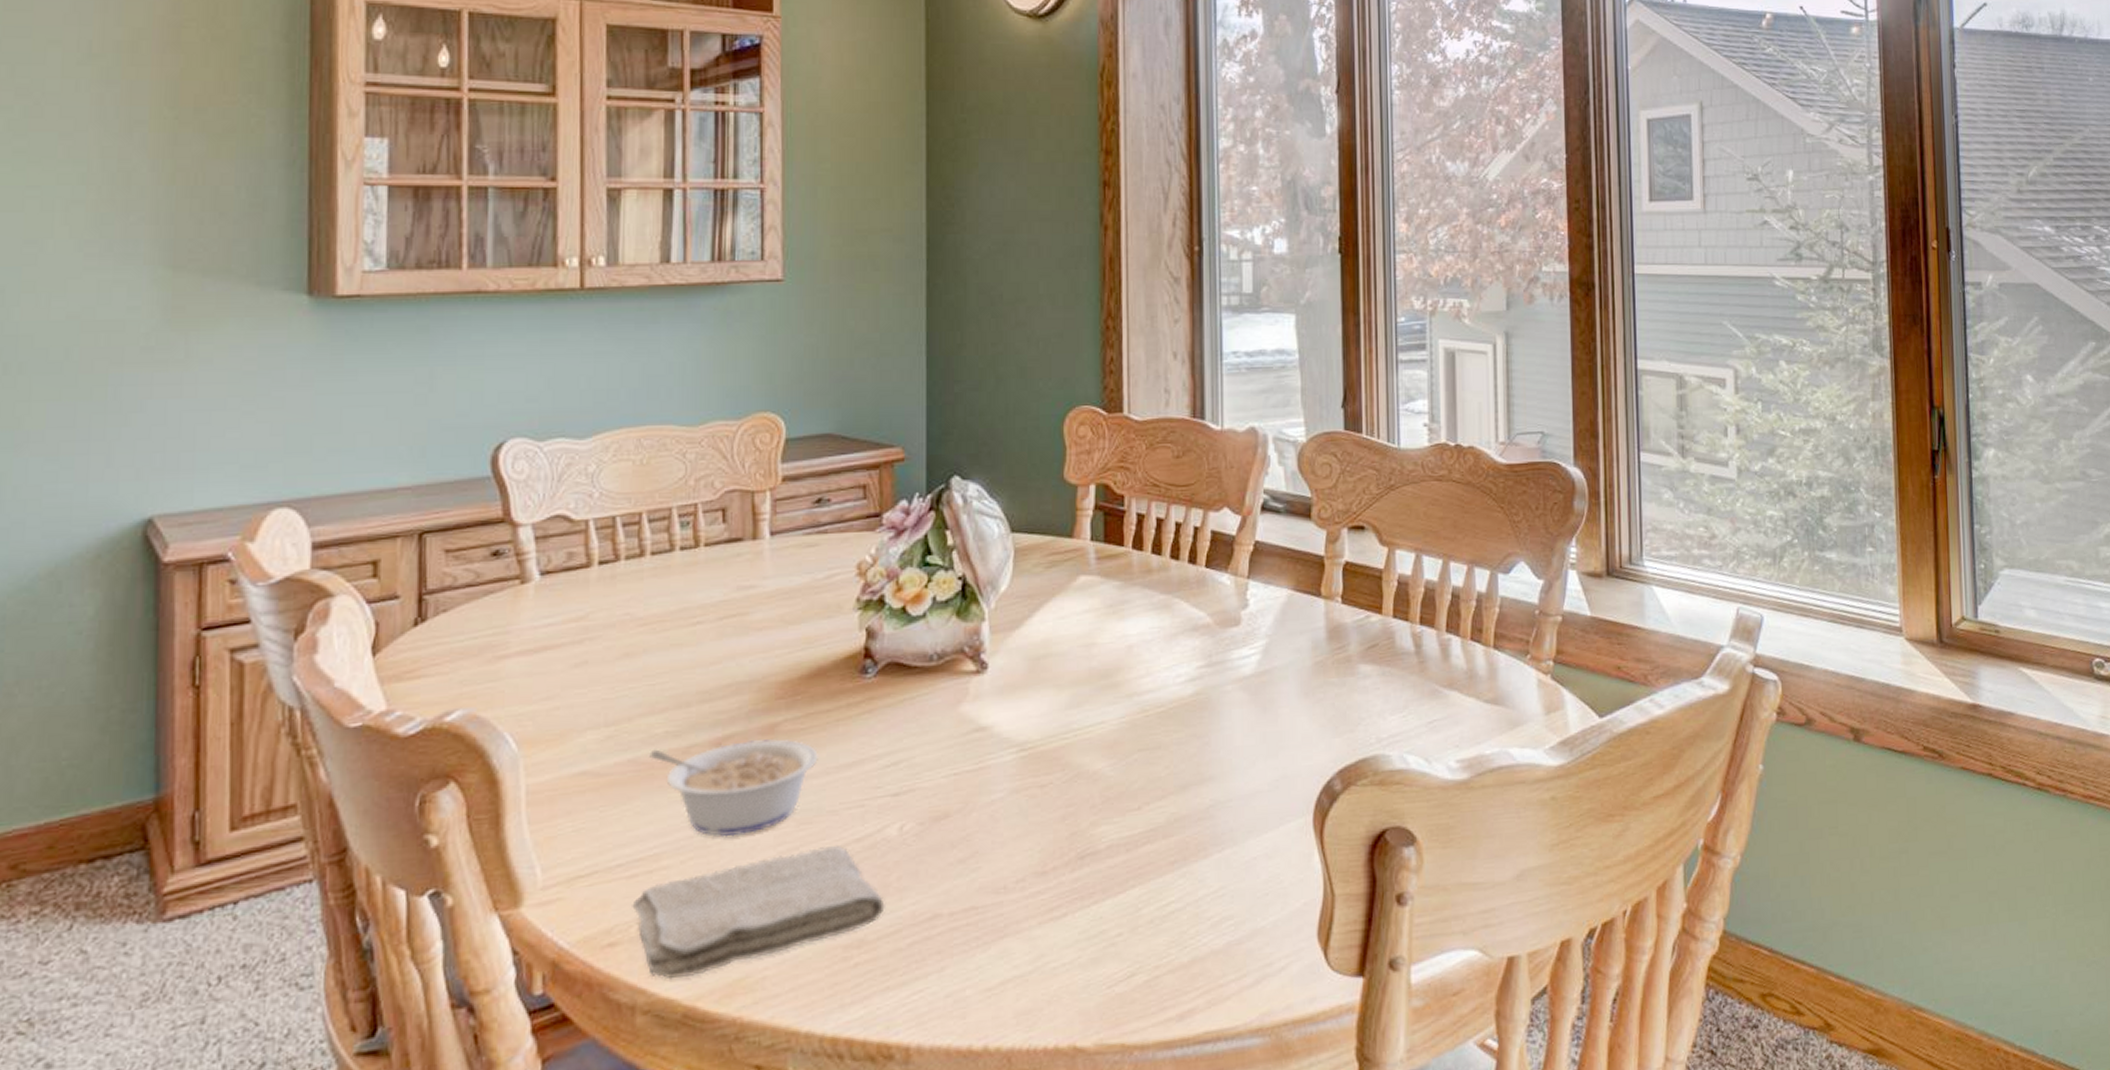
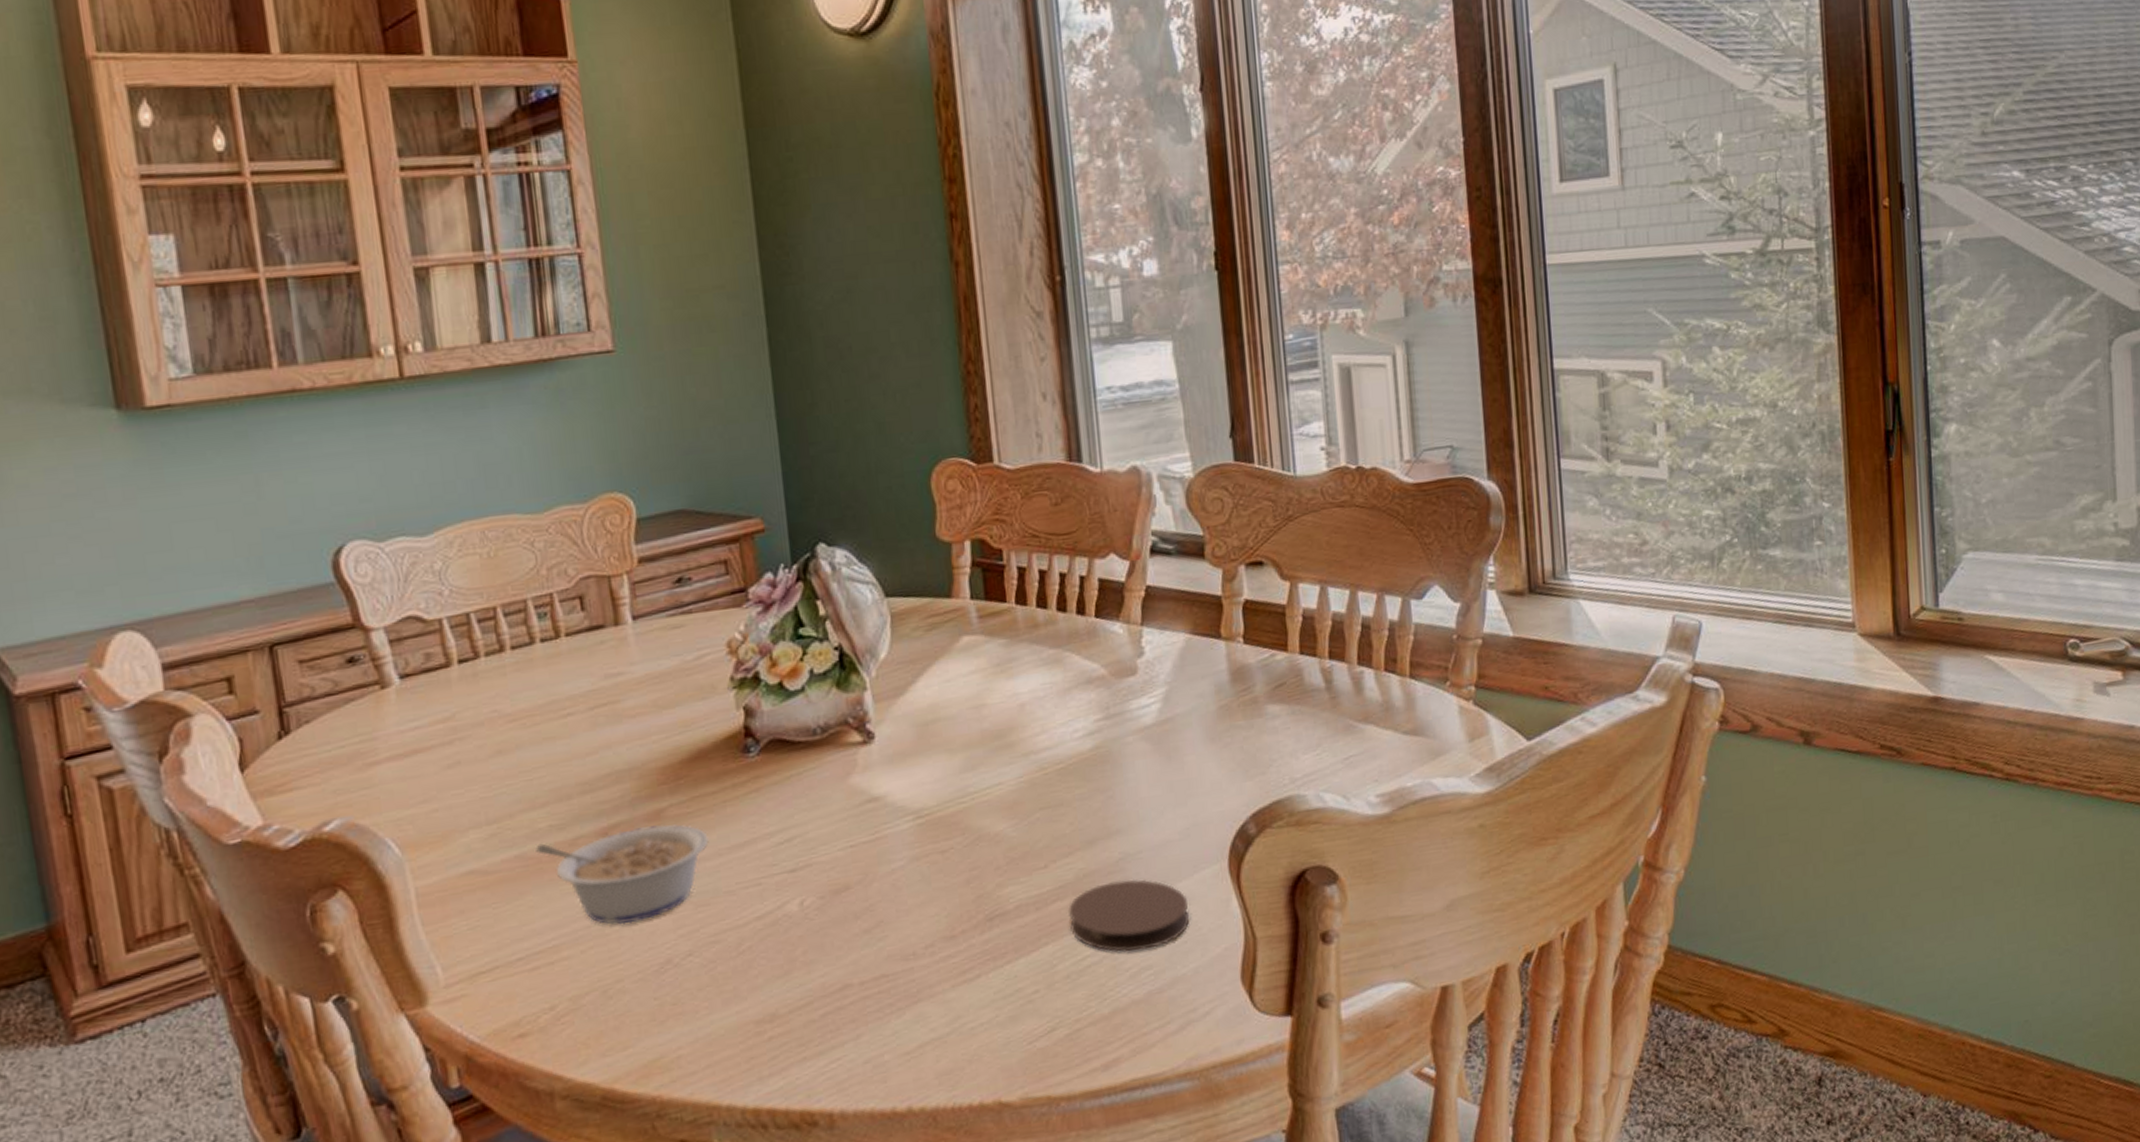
washcloth: present [632,846,885,980] -> none [537,925,794,1065]
coaster: none [1158,827,1271,900] -> present [1068,879,1189,952]

